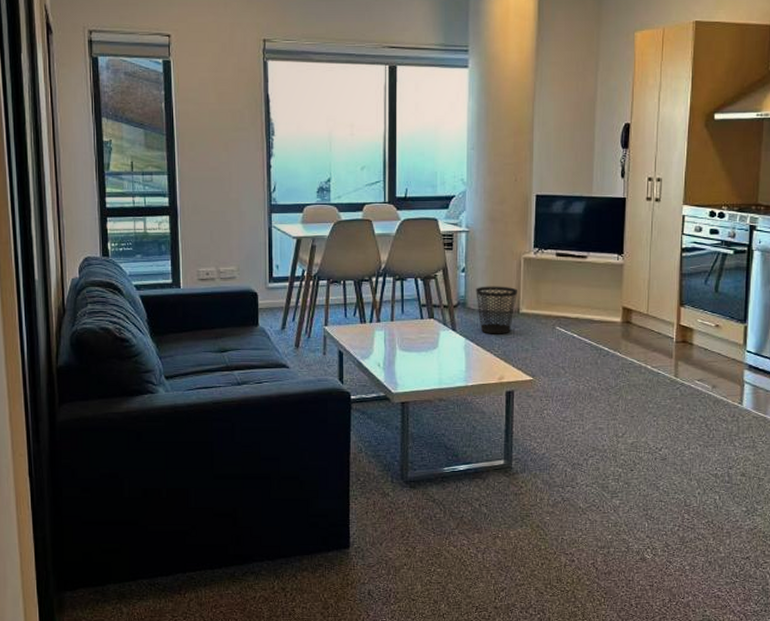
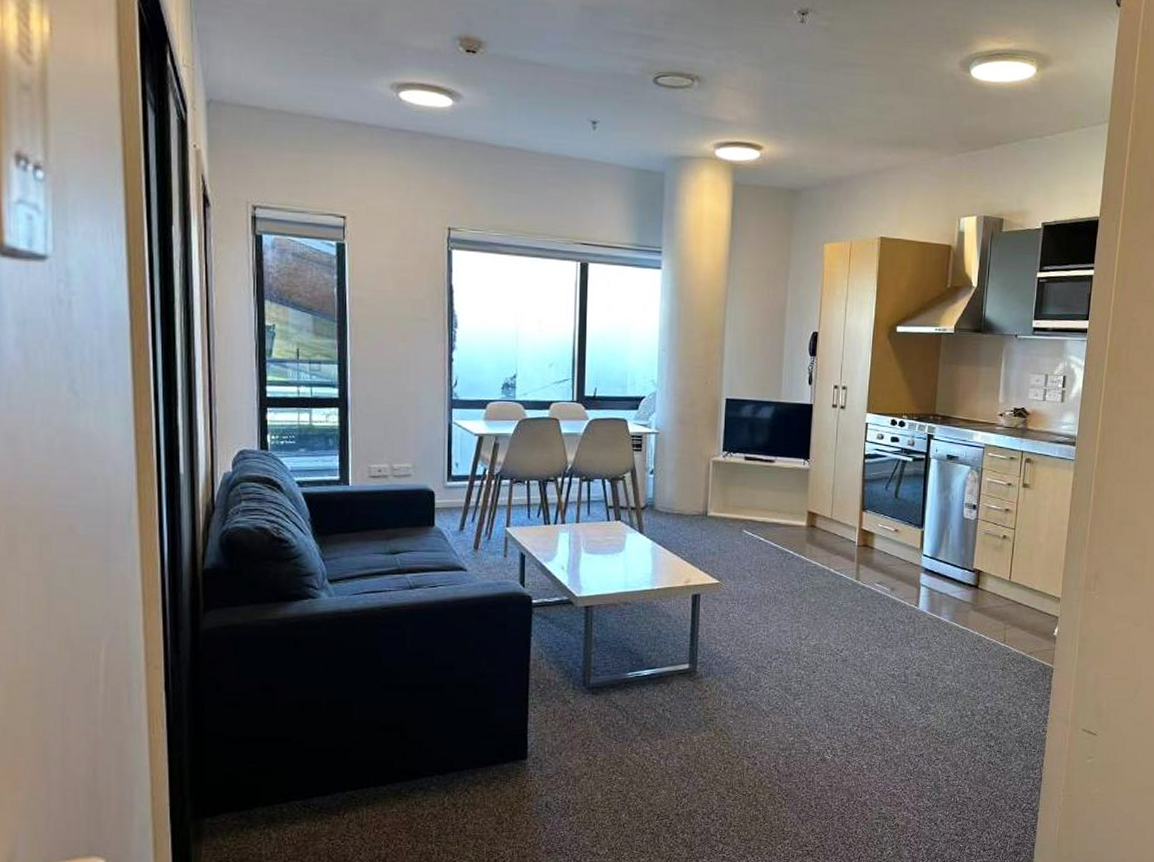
wastebasket: present [476,286,517,334] -> none [664,488,706,537]

